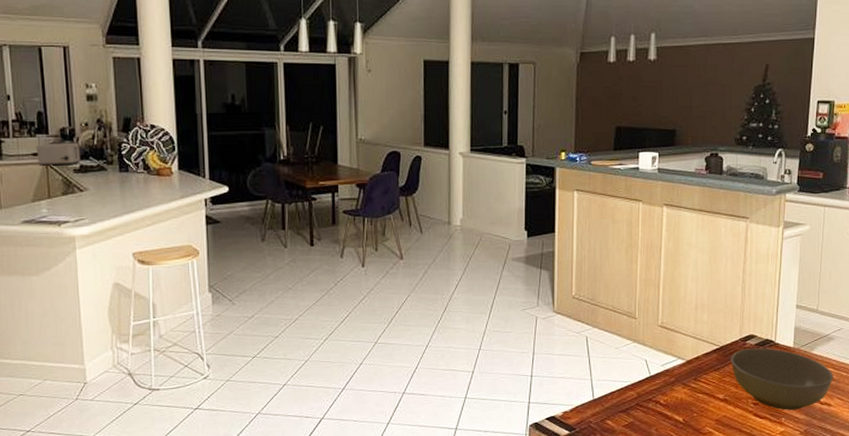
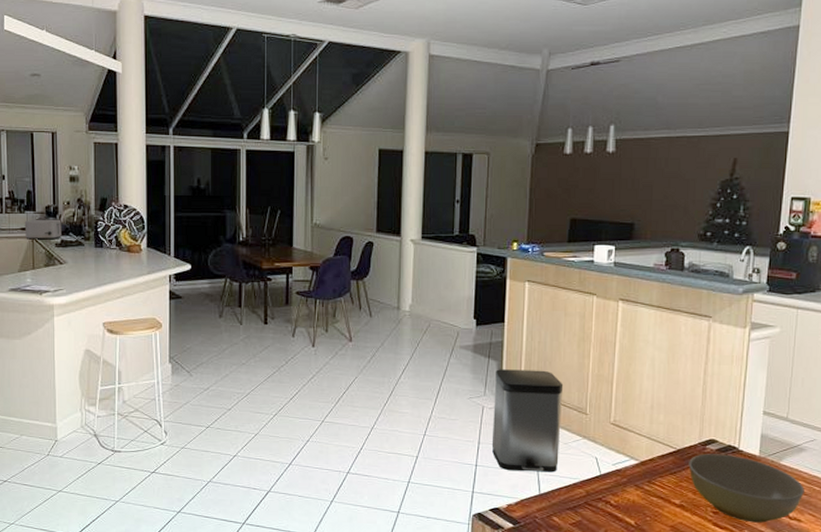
pedal bin: none [546,278,613,379] -> present [491,369,564,473]

